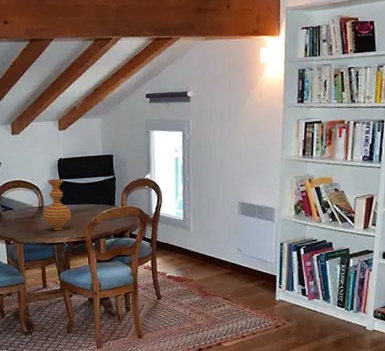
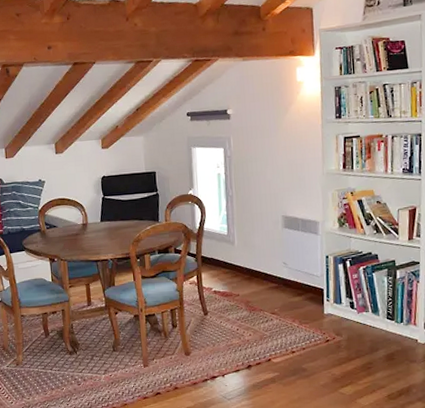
vase: present [43,178,71,230] -> none [87,196,115,247]

